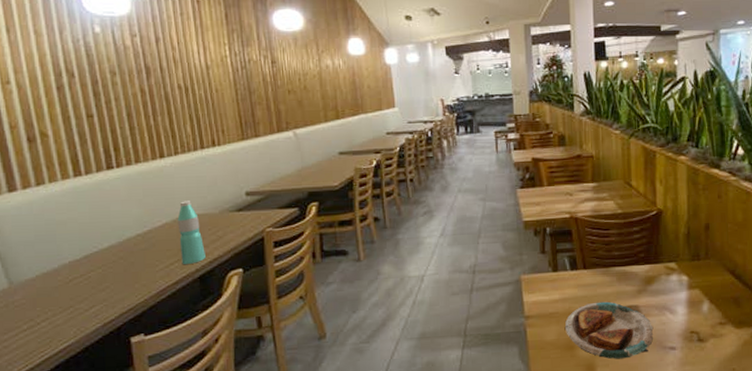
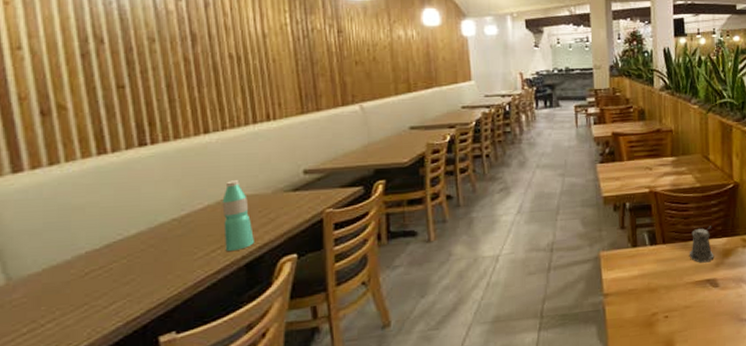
plate: present [564,301,654,359] -> none [643,275,731,335]
pepper shaker: none [611,252,637,289] -> present [690,225,714,263]

